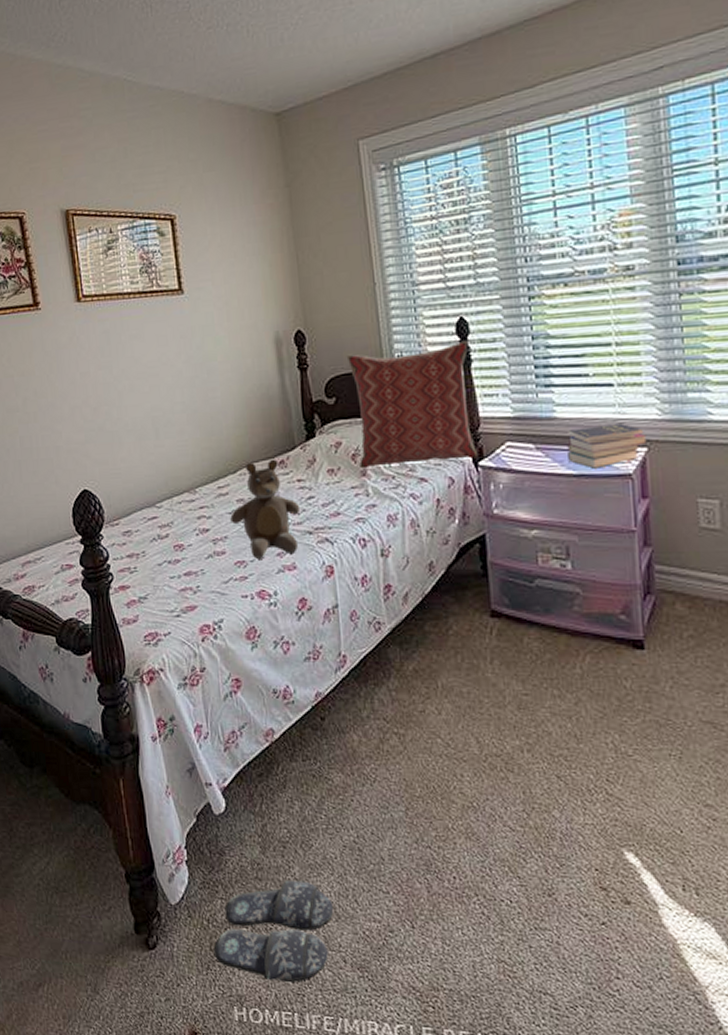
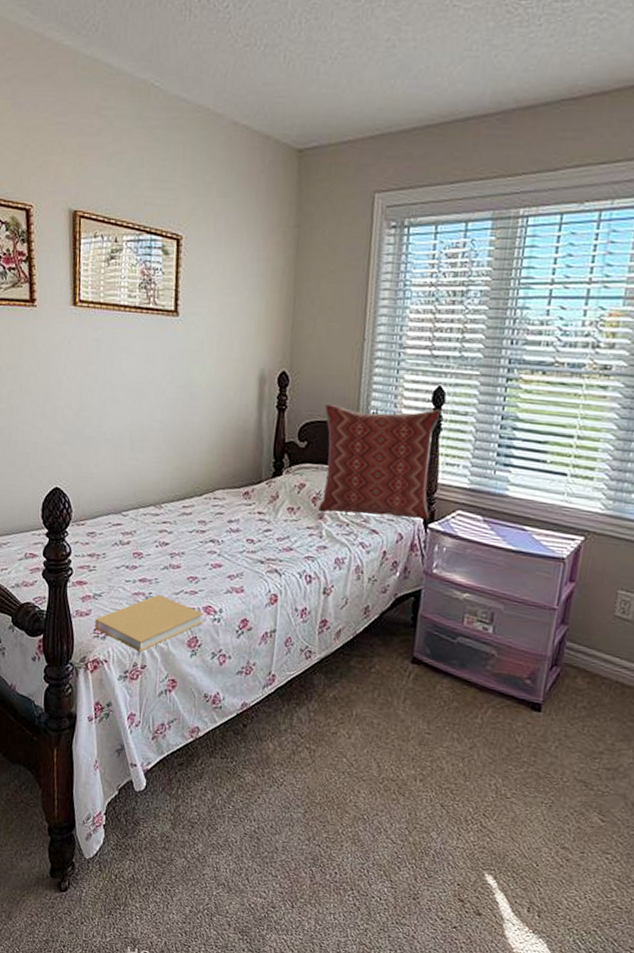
book: none [143,586,259,654] -> present [94,594,204,652]
slippers: present [214,879,334,983] -> none [118,853,227,936]
teddy bear: present [230,459,301,559] -> none [190,489,257,578]
books: present [567,422,647,469] -> none [510,508,587,549]

